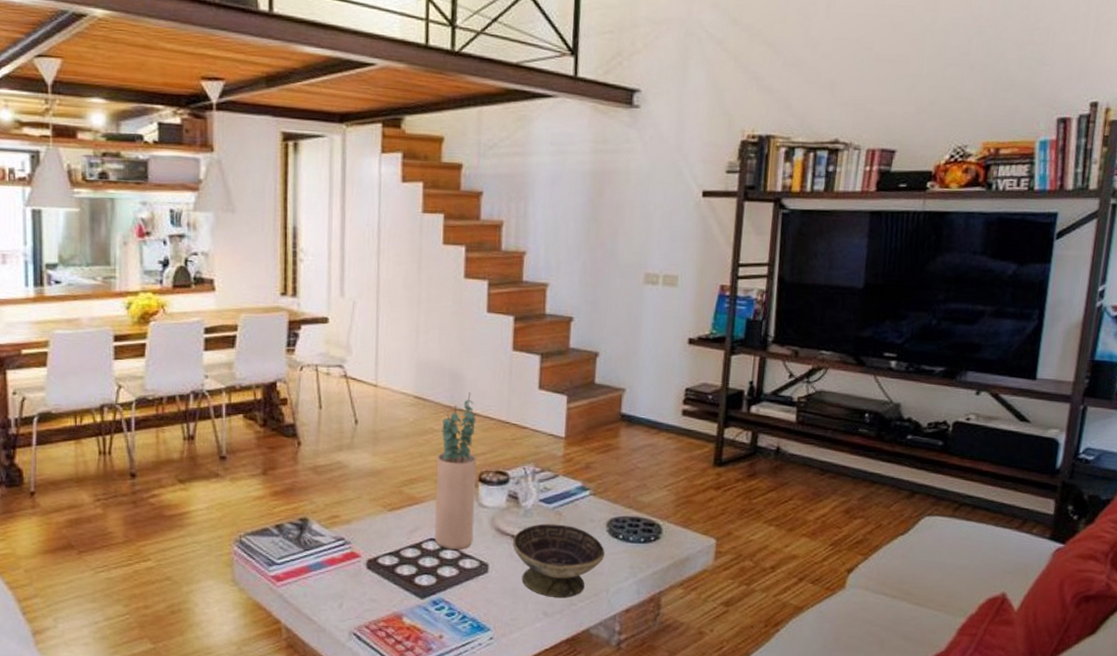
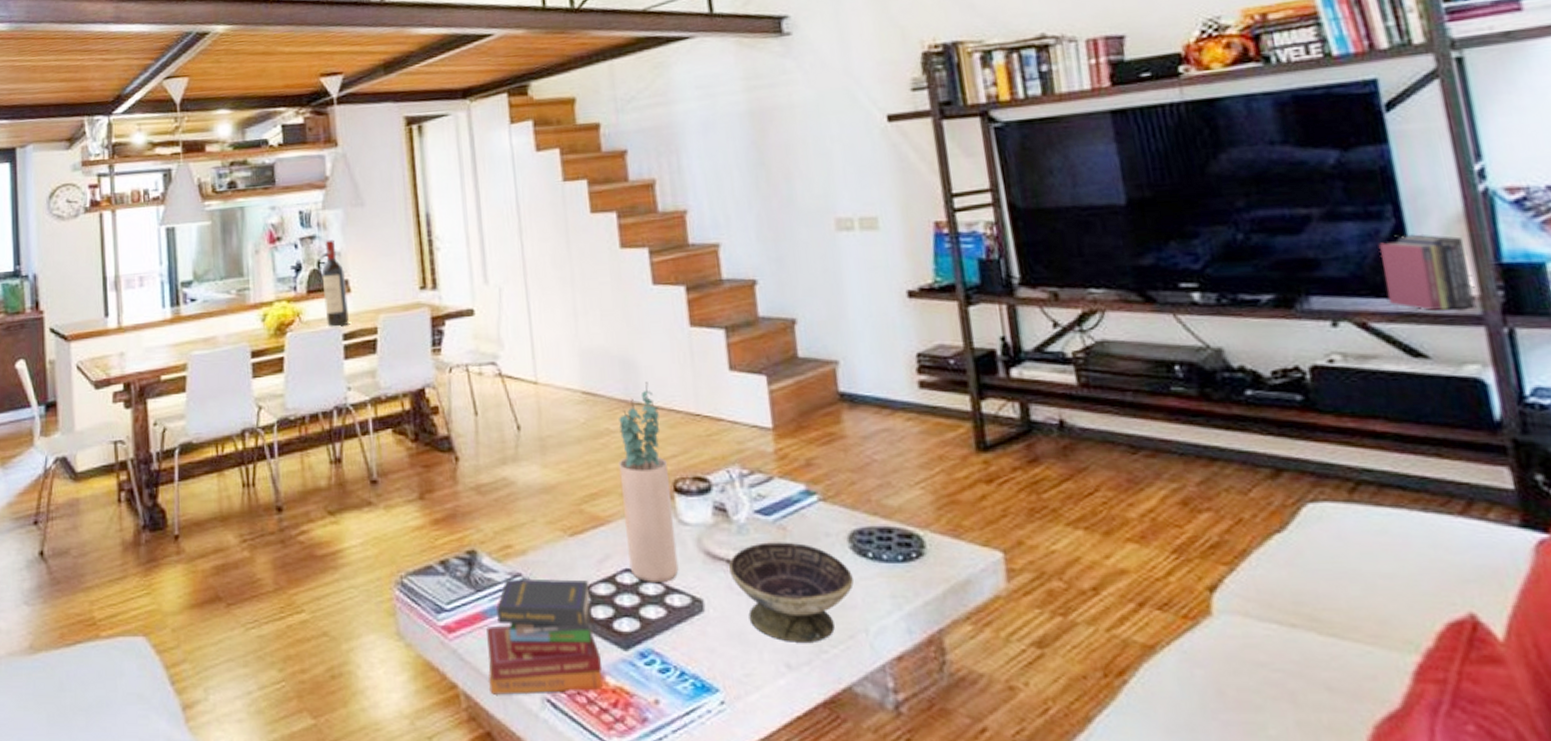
wine bottle: none [188,240,211,321] -> present [321,239,349,327]
books: none [306,542,402,629] -> present [485,578,603,695]
books: none [1016,332,1076,390] -> present [1378,234,1475,312]

